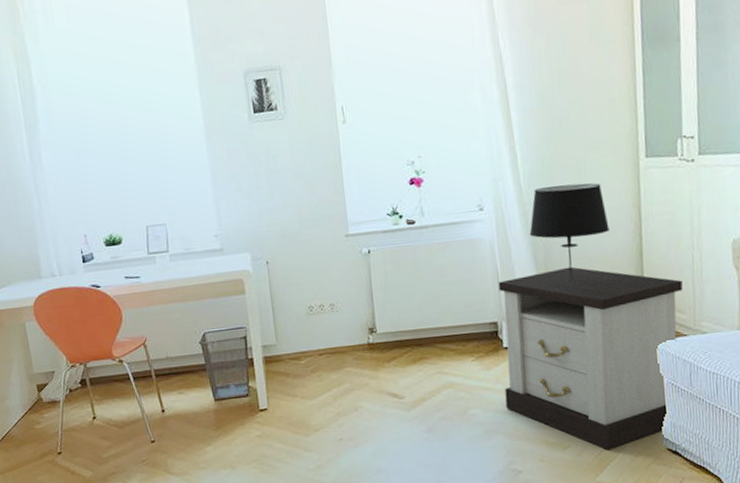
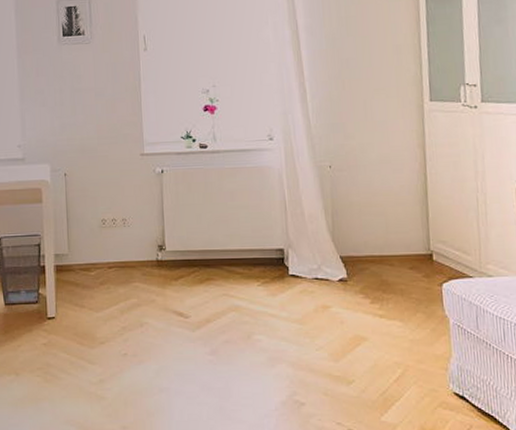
nightstand: present [498,266,683,451] -> none [285,200,468,389]
table lamp: present [529,183,609,279] -> none [317,121,395,213]

